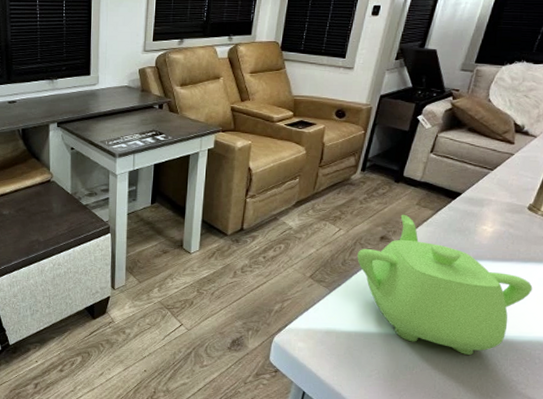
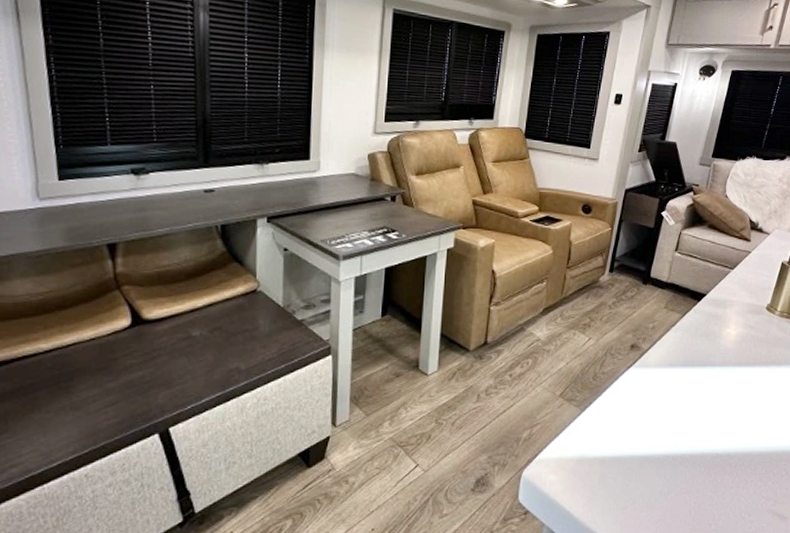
teapot: present [357,214,533,356] -> none [608,319,775,474]

